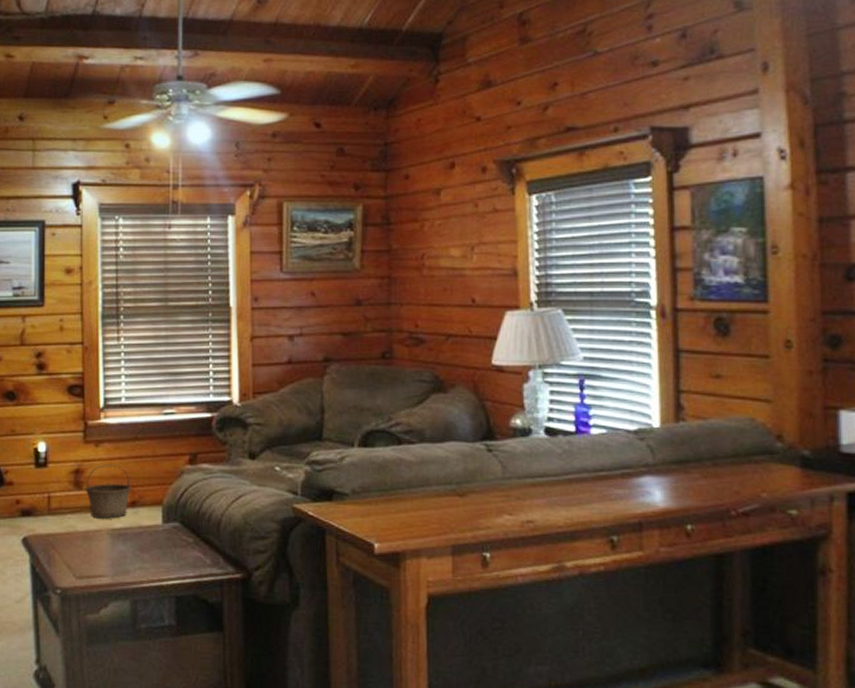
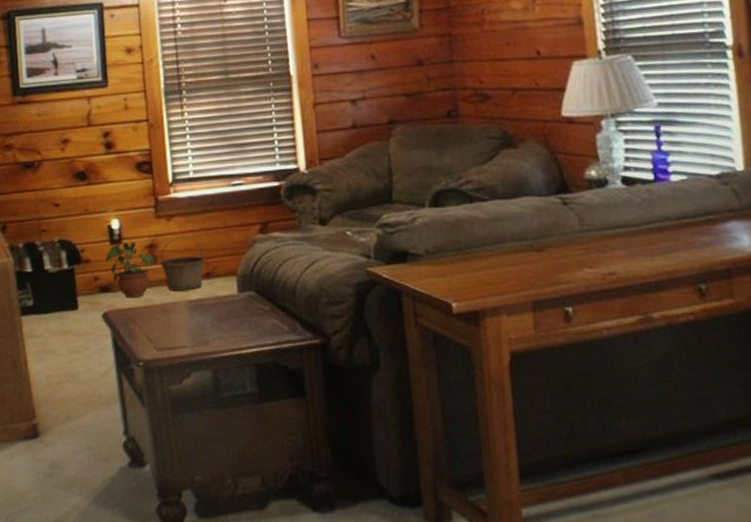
potted plant: none [27,460,80,524] -> present [103,237,155,298]

